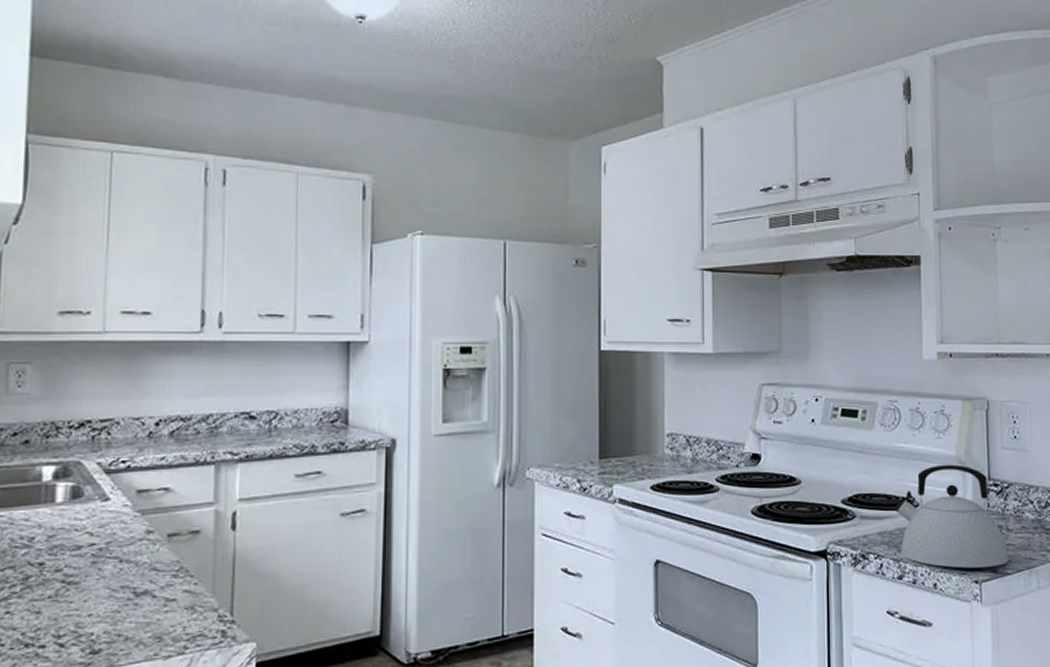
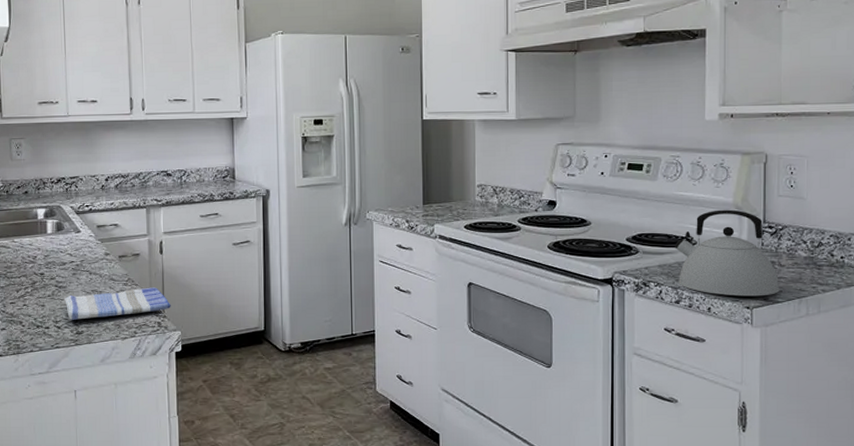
dish towel: none [73,579,244,633] -> present [63,287,171,320]

